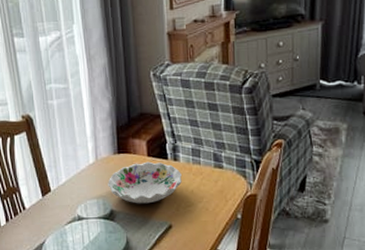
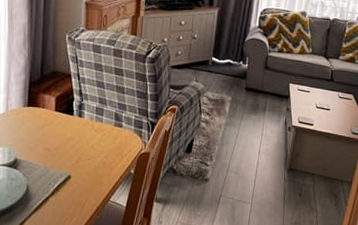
decorative bowl: present [108,161,182,204] -> none [15,116,85,155]

